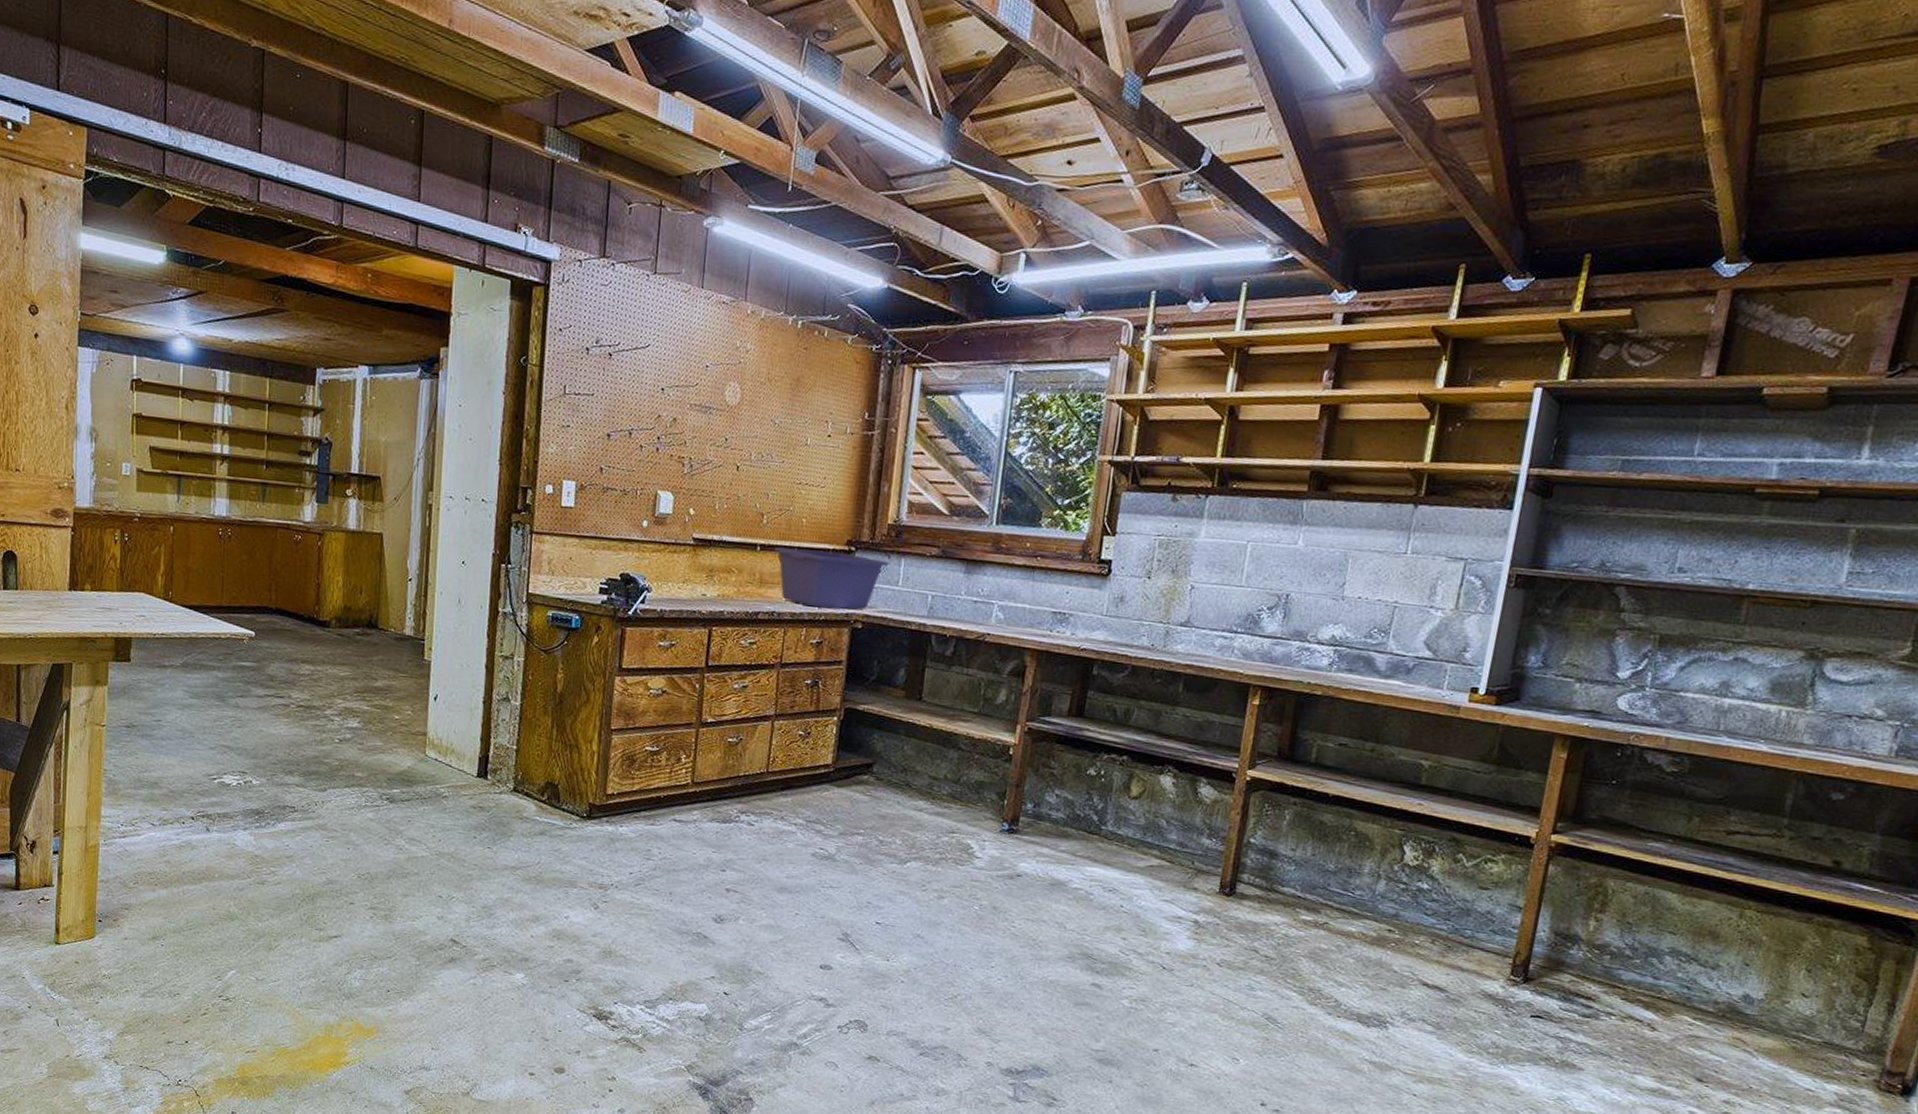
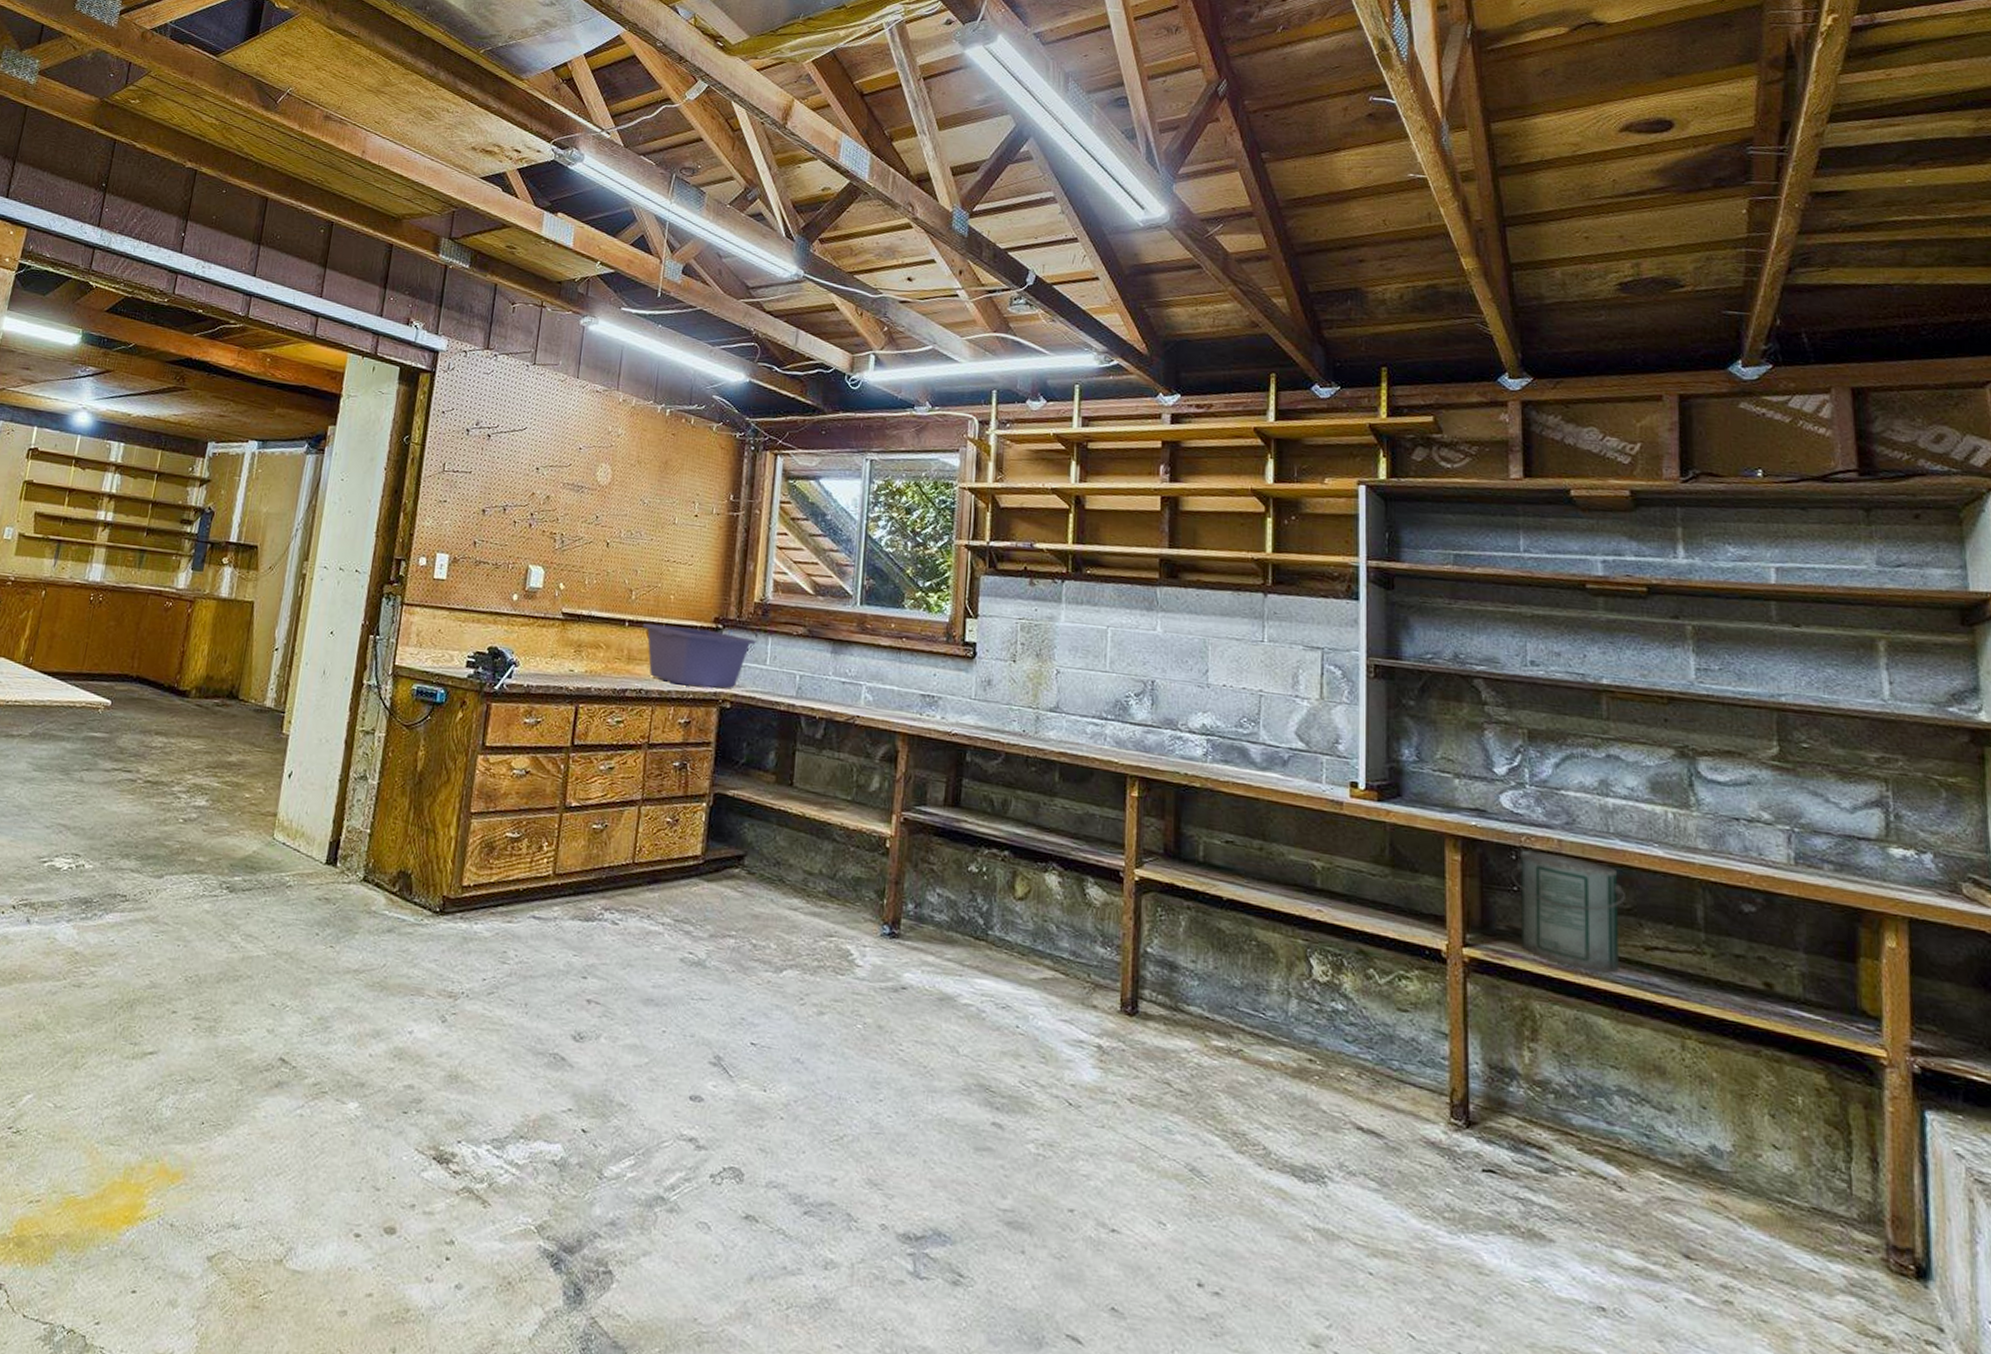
paint can: none [1608,748,1720,855] -> present [1510,850,1625,974]

